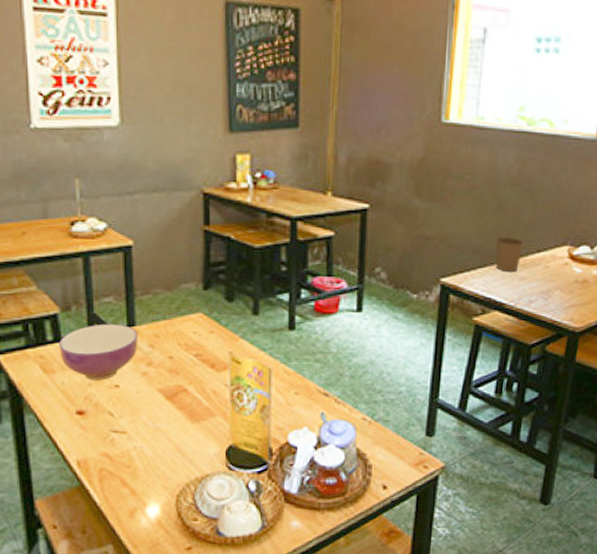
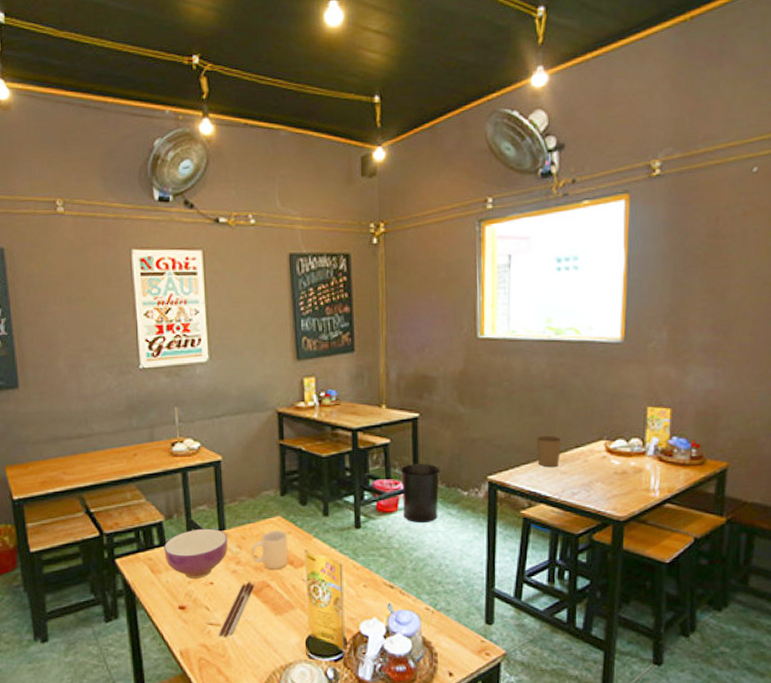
chopsticks: none [125,384,168,446] -> present [219,581,254,637]
cup: none [165,329,210,372] -> present [250,530,289,569]
waste bin: none [343,261,389,326] -> present [400,463,441,523]

